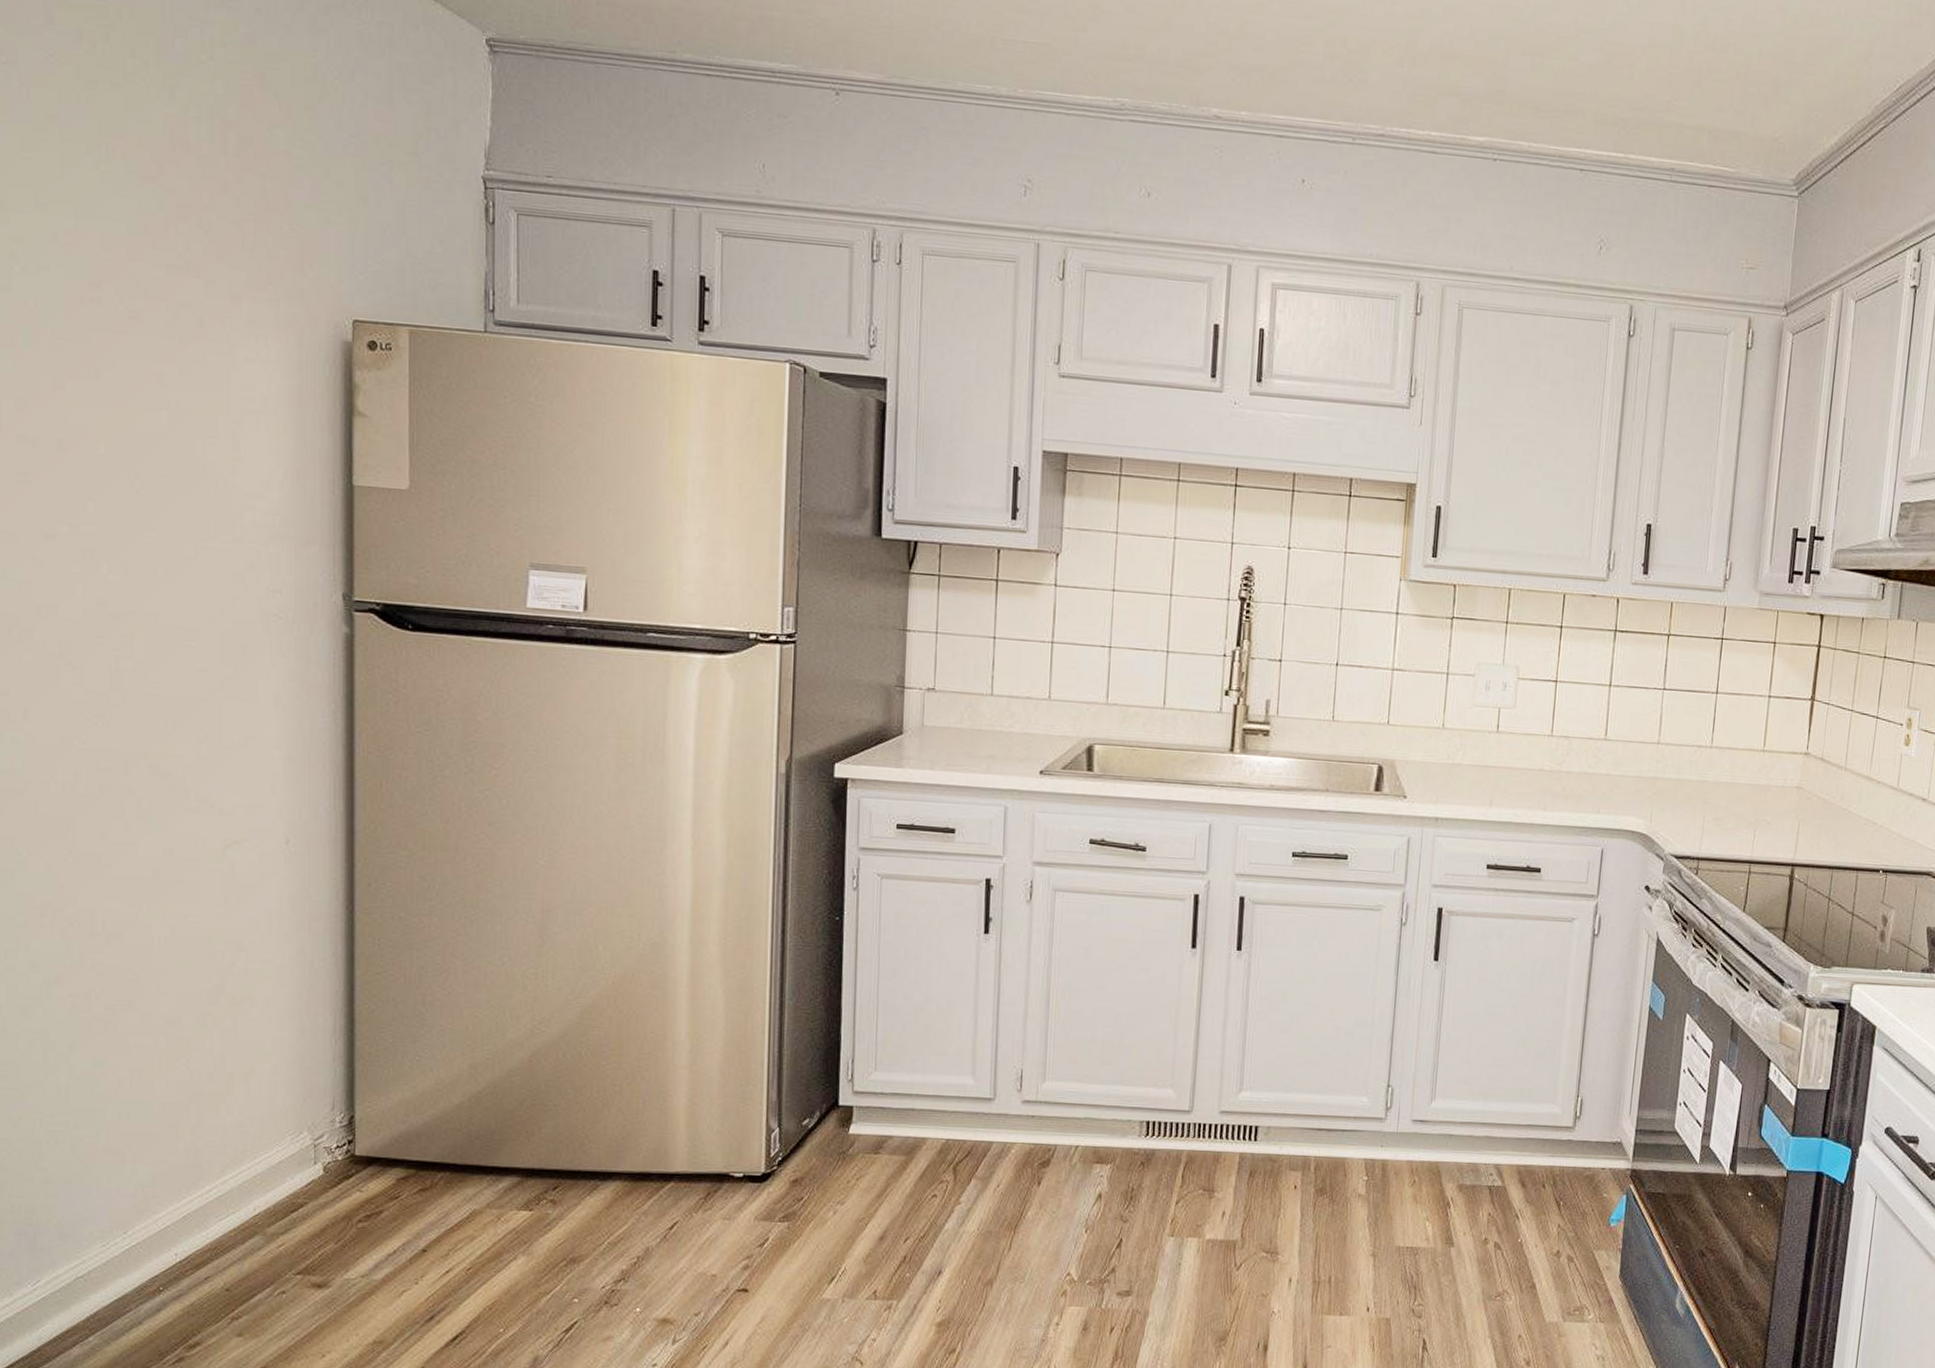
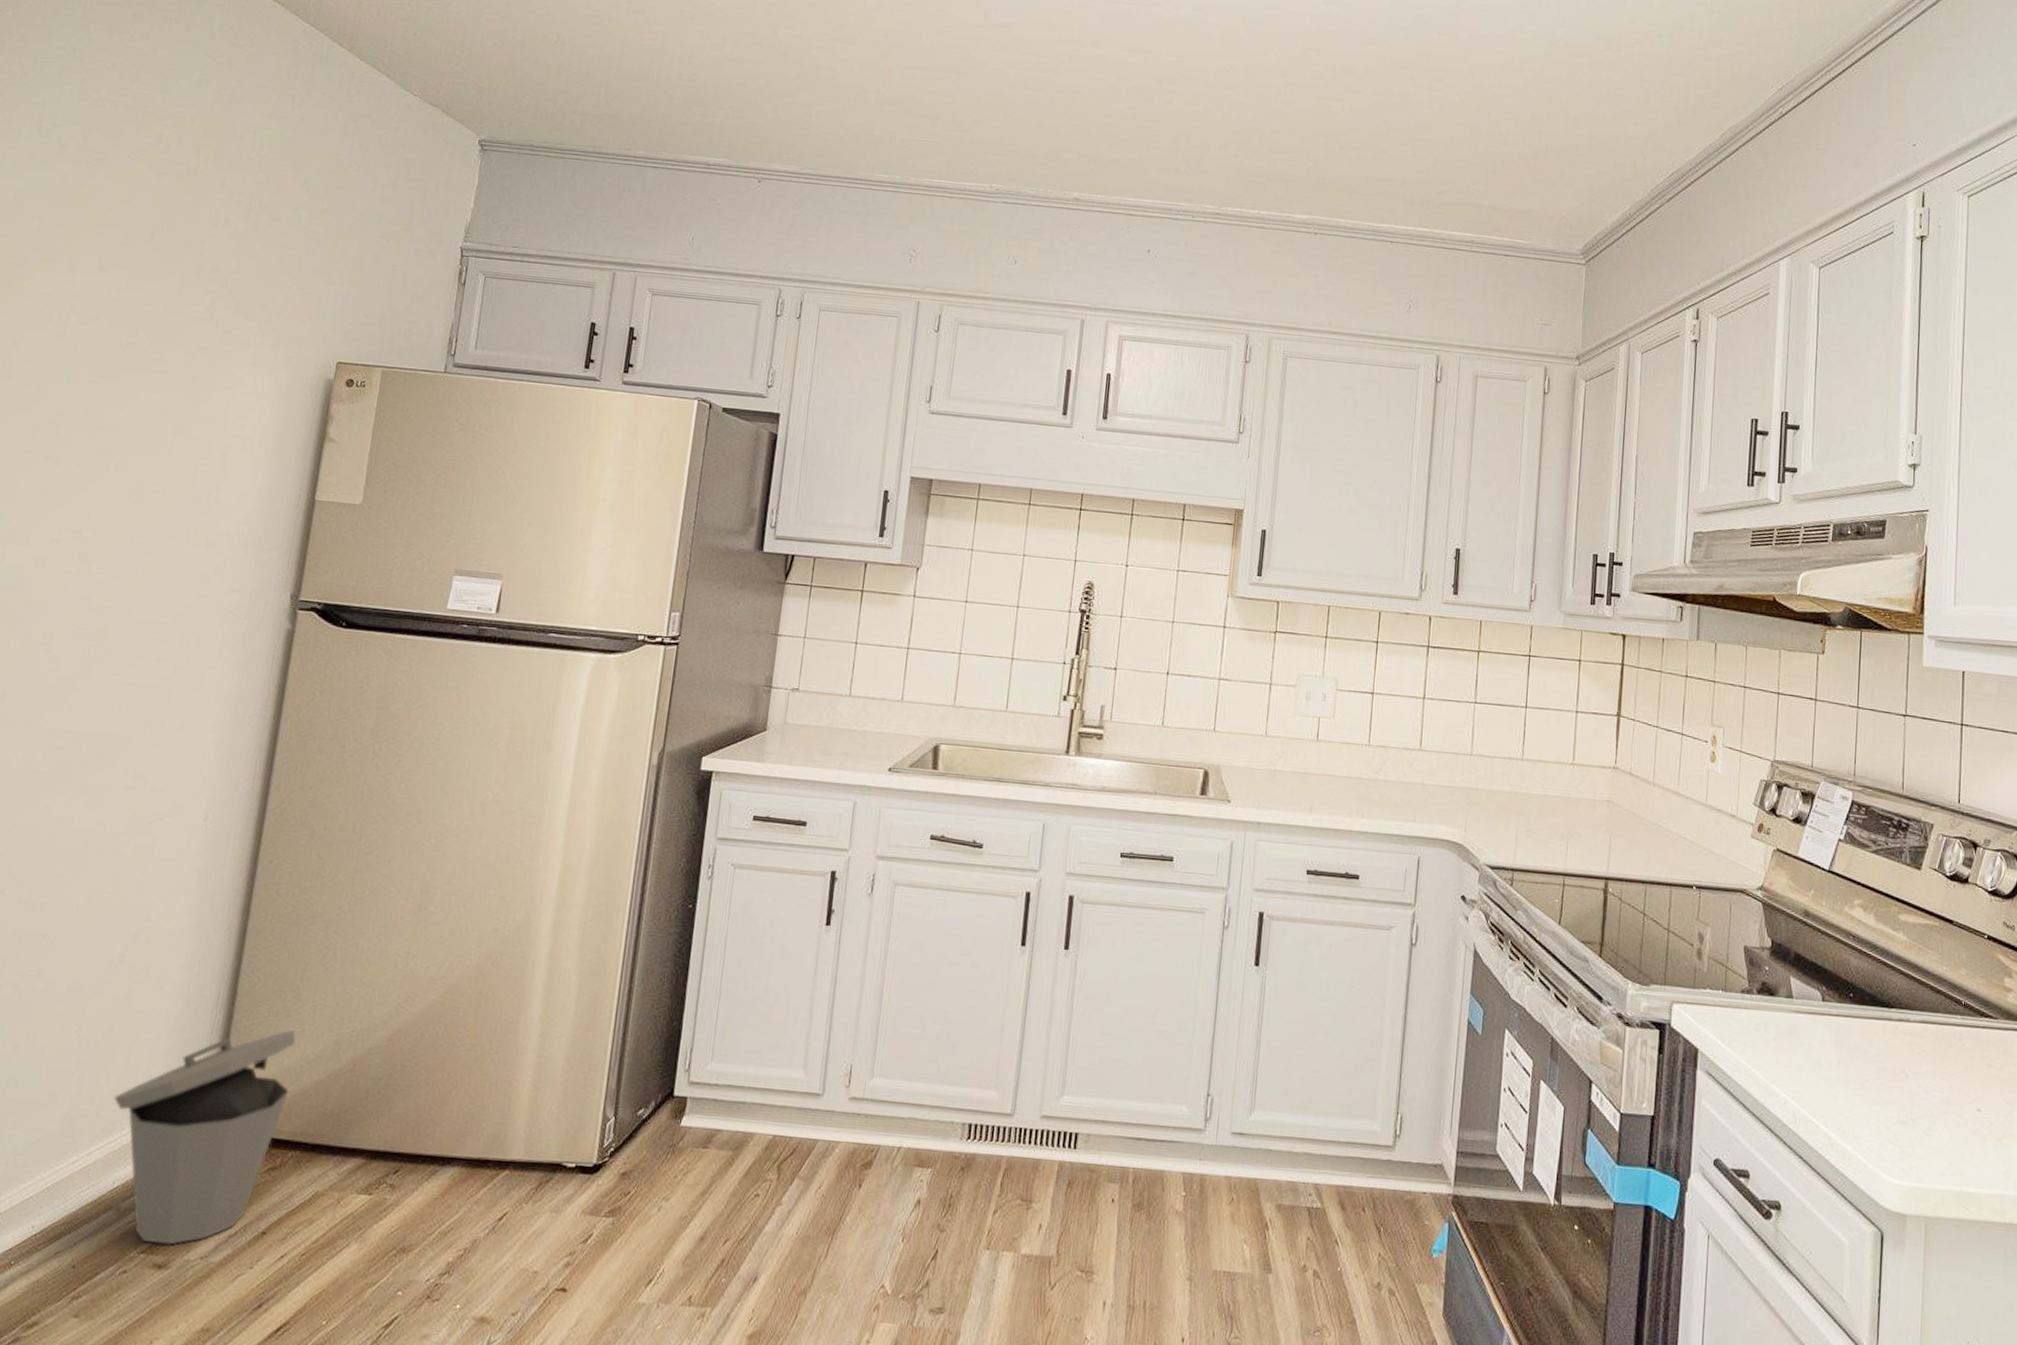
trash can: none [238,1055,428,1266] -> present [113,1030,296,1245]

